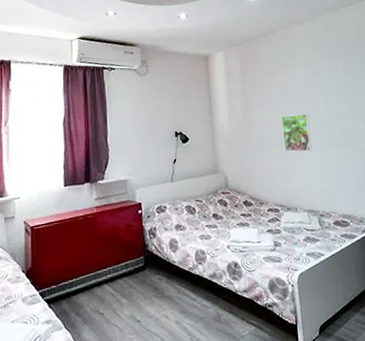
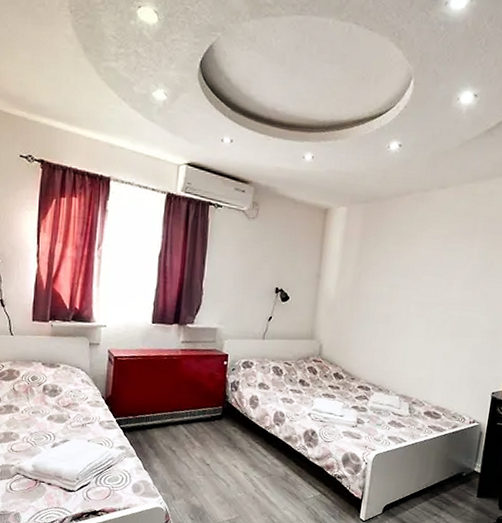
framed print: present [281,113,312,152] -> none [390,291,426,335]

